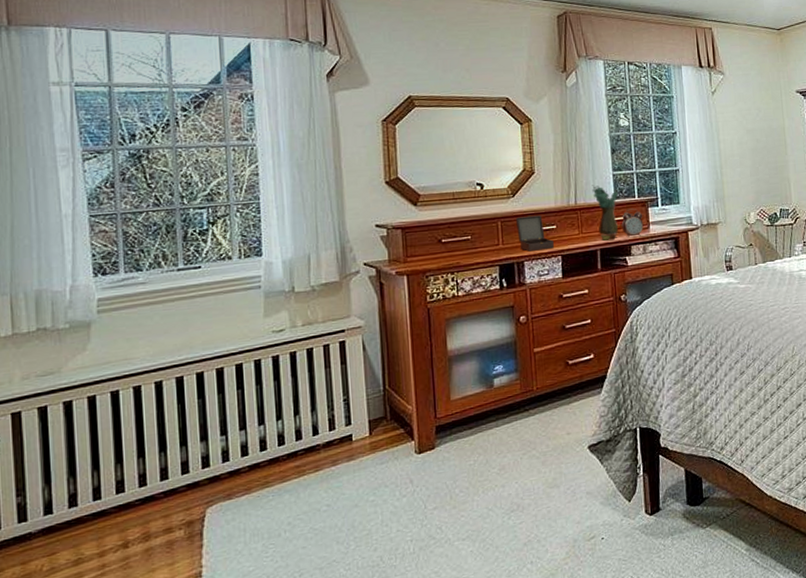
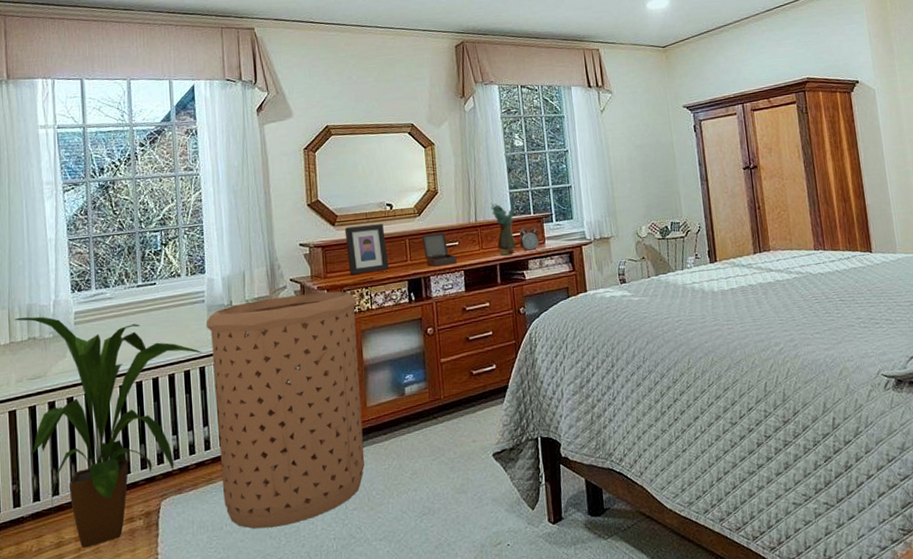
house plant: none [19,303,258,565] -> present [15,316,202,548]
laundry basket: none [262,276,447,534] -> present [205,291,365,529]
picture frame: none [428,204,479,260] -> present [344,224,389,276]

